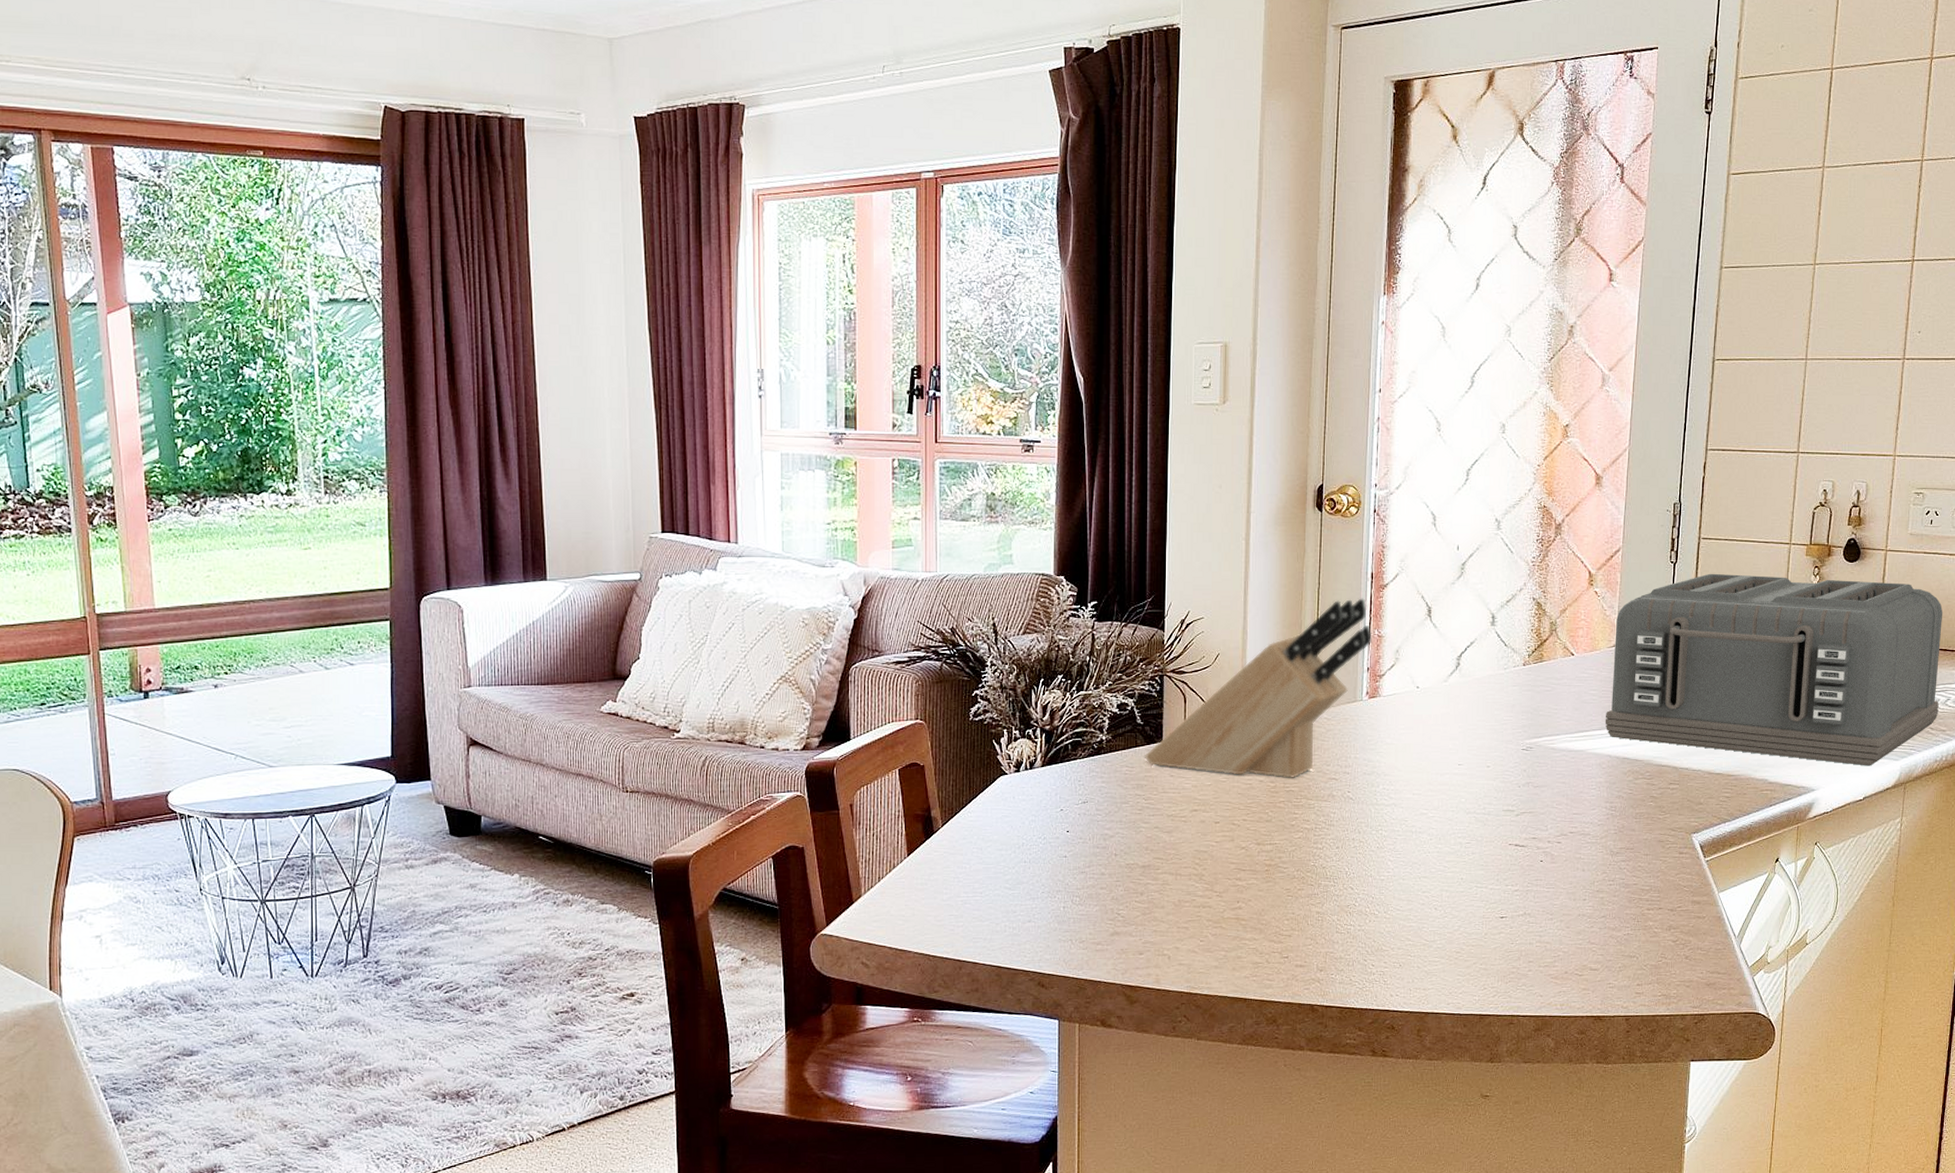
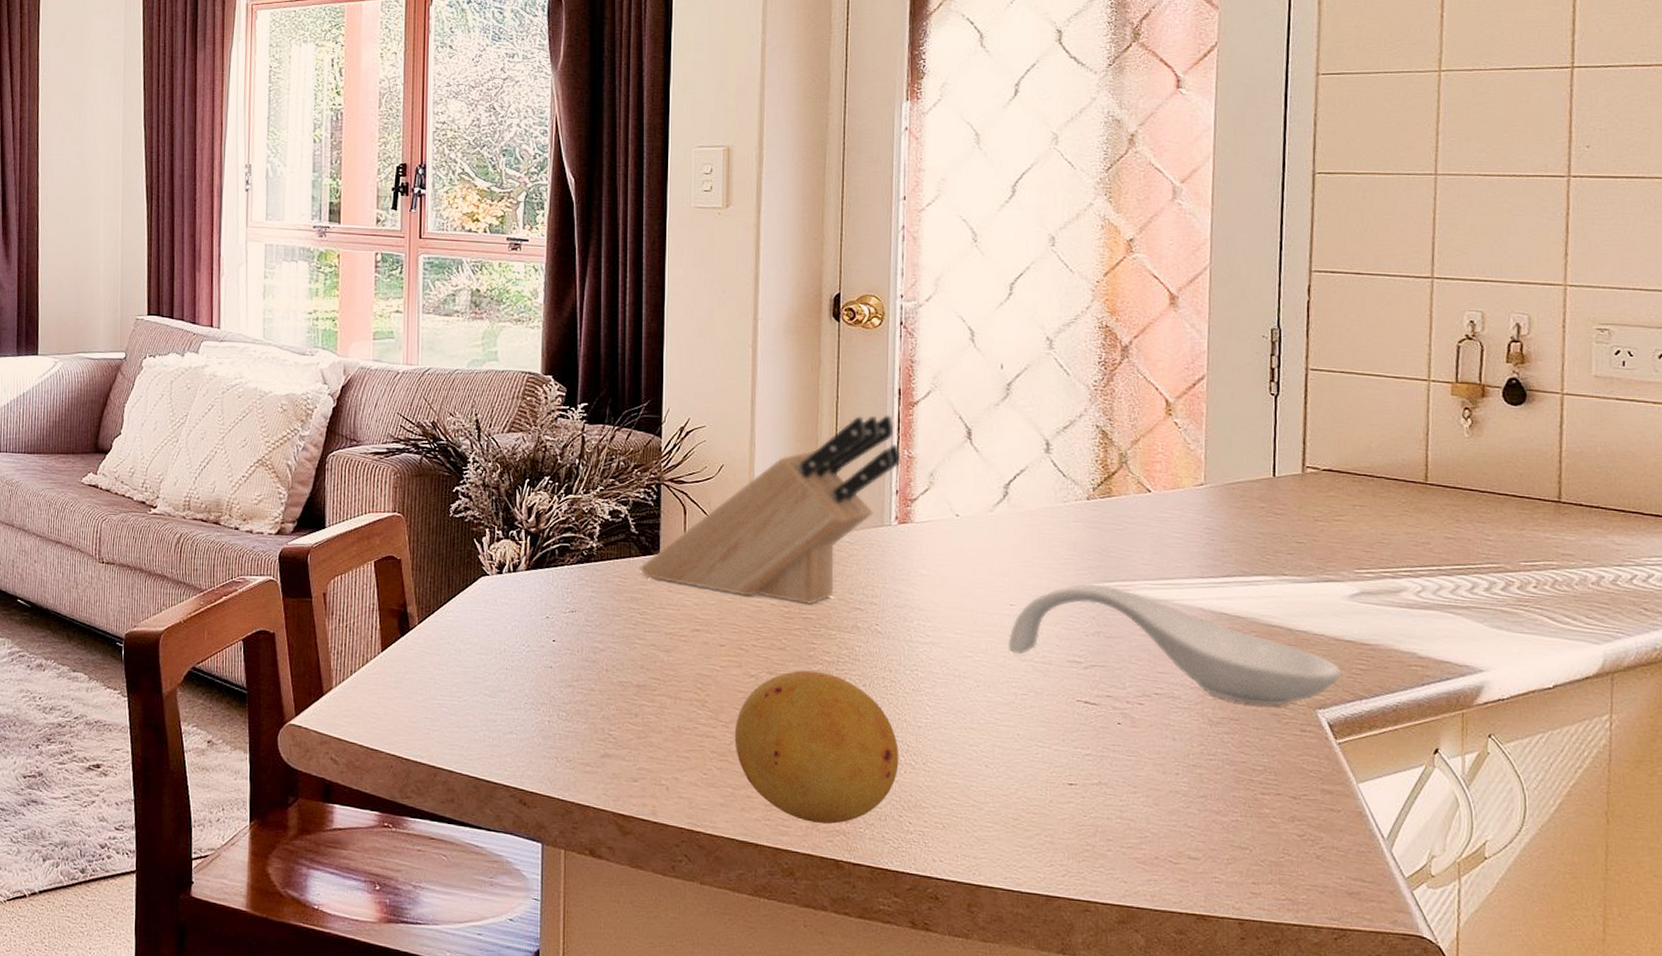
fruit: none [1227,839,1365,974] -> present [734,670,899,824]
spoon rest: none [1455,740,1712,834] -> present [1007,583,1342,706]
toaster: present [1605,573,1943,766] -> none [1194,409,1654,648]

